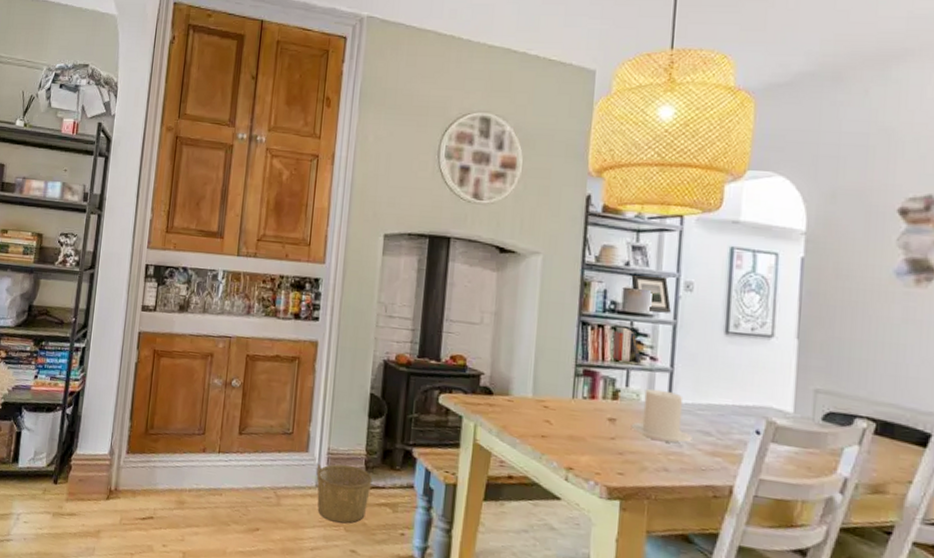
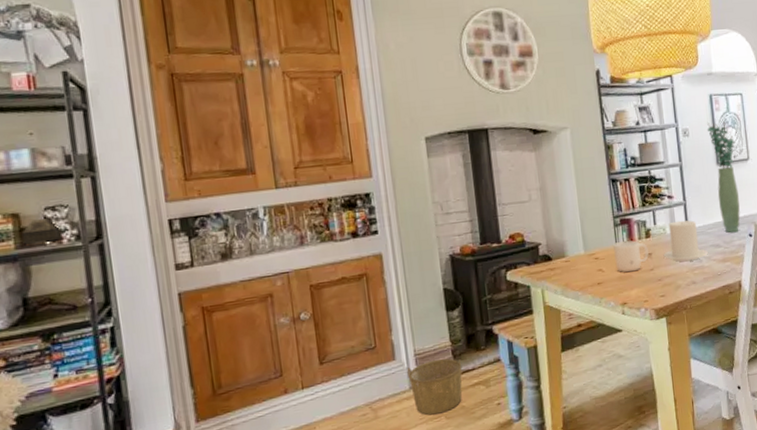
decorative box: none [40,242,68,263] -> present [21,218,63,245]
mug: none [567,395,613,436] -> present [613,240,649,273]
books: present [612,326,641,363] -> none [638,176,661,206]
picture frame: present [631,275,671,313] -> none [642,128,676,159]
vase: none [718,280,756,424] -> present [706,122,740,234]

